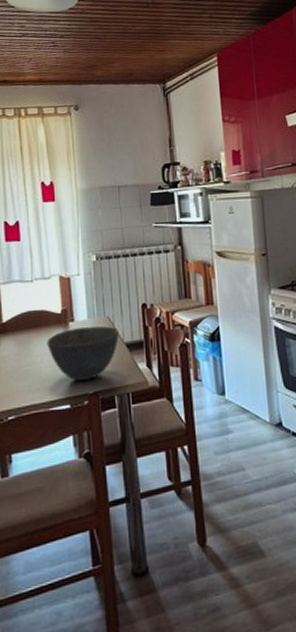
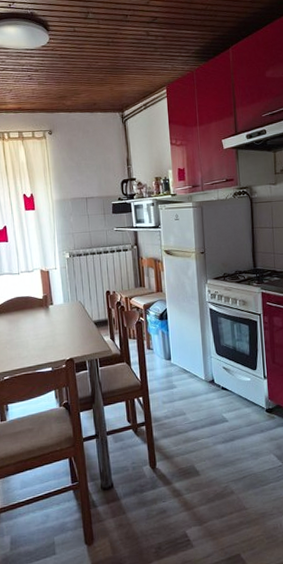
bowl: present [47,326,119,381] -> none [32,308,89,350]

